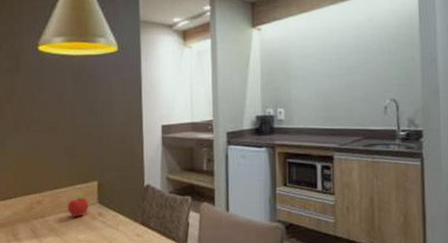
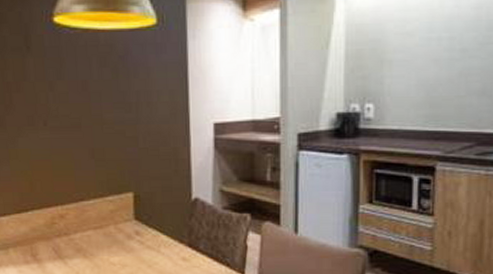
fruit: present [67,194,90,218] -> none [96,208,124,236]

